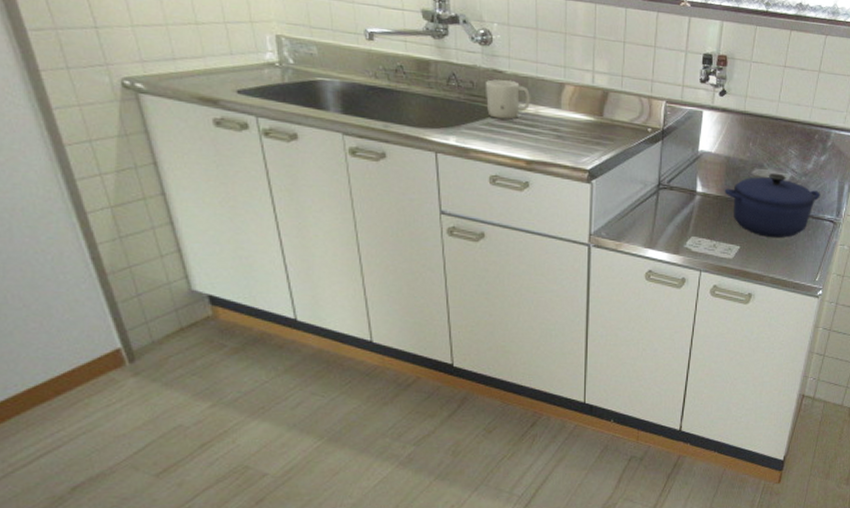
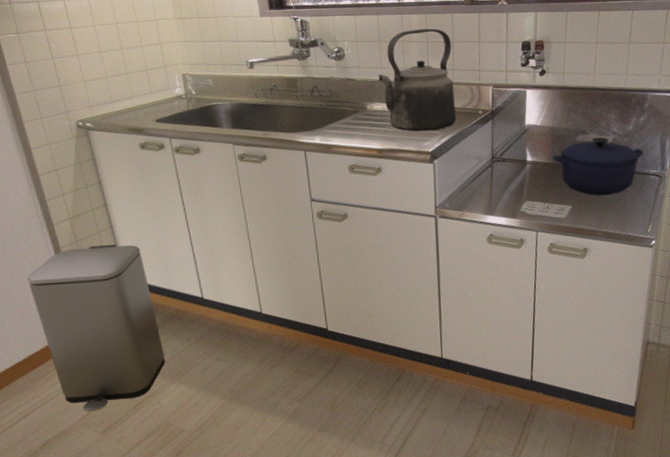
pedal bin: none [48,244,244,450] -> present [28,244,166,412]
mug: present [485,79,530,119] -> none [340,86,378,118]
kettle: none [532,20,622,145] -> present [378,28,457,131]

